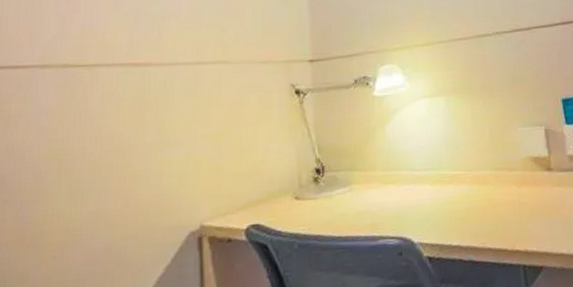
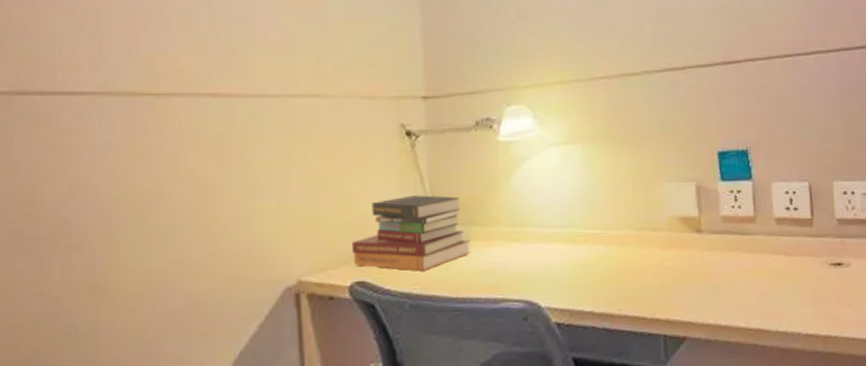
books: none [247,145,352,214] -> present [351,195,471,271]

